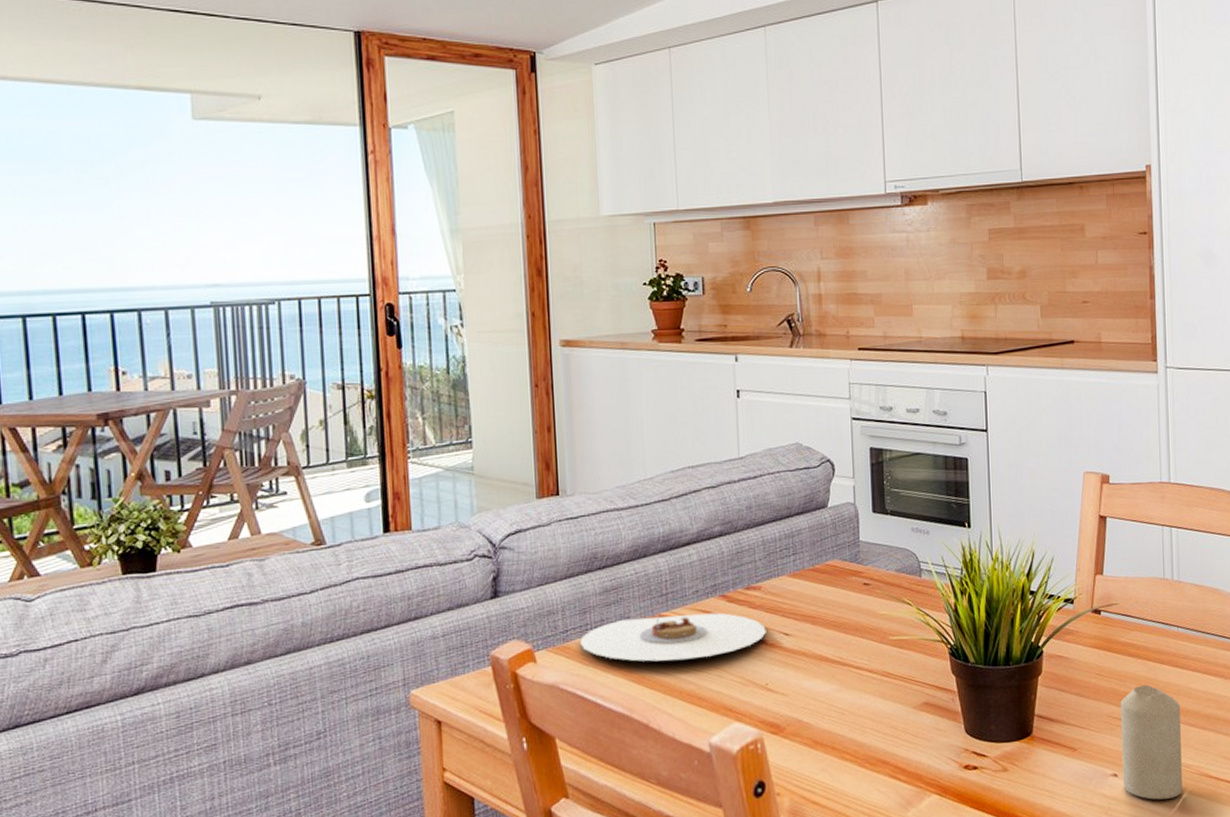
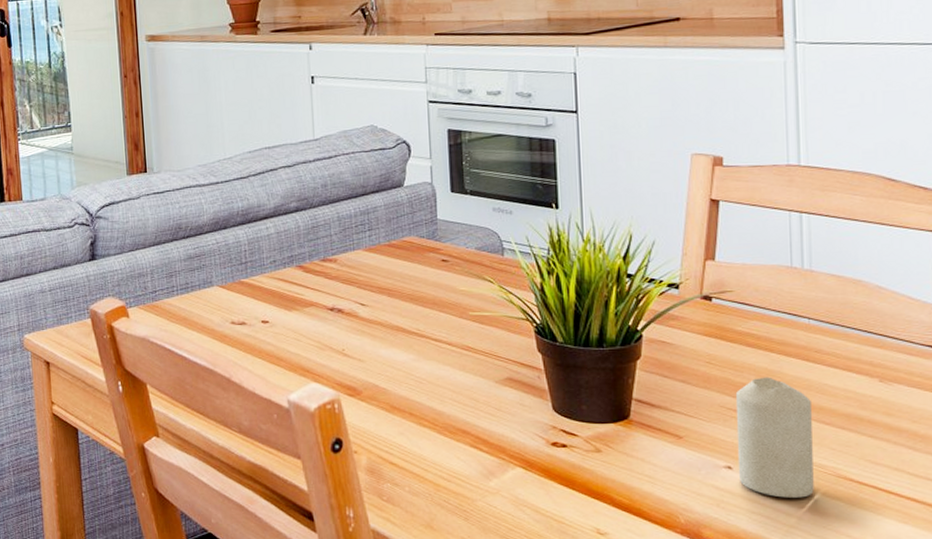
plate: present [580,612,766,662] -> none [167,281,342,323]

